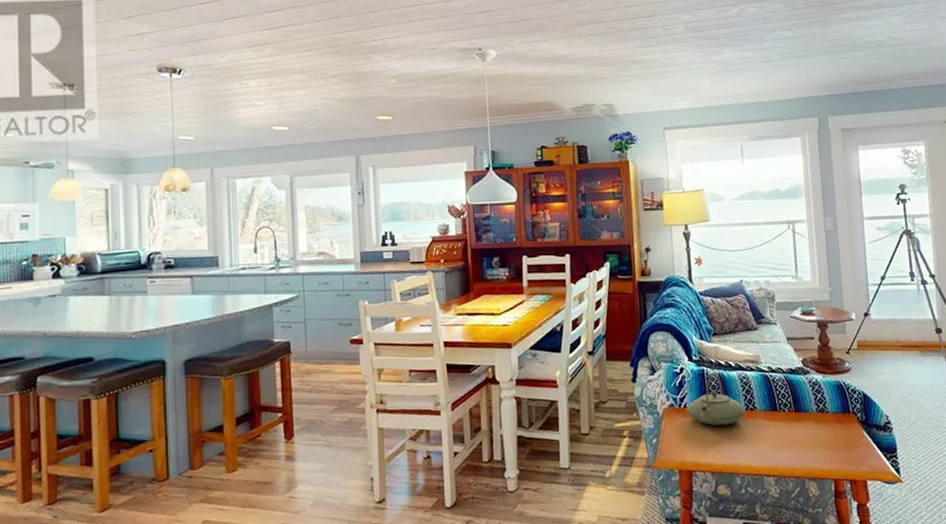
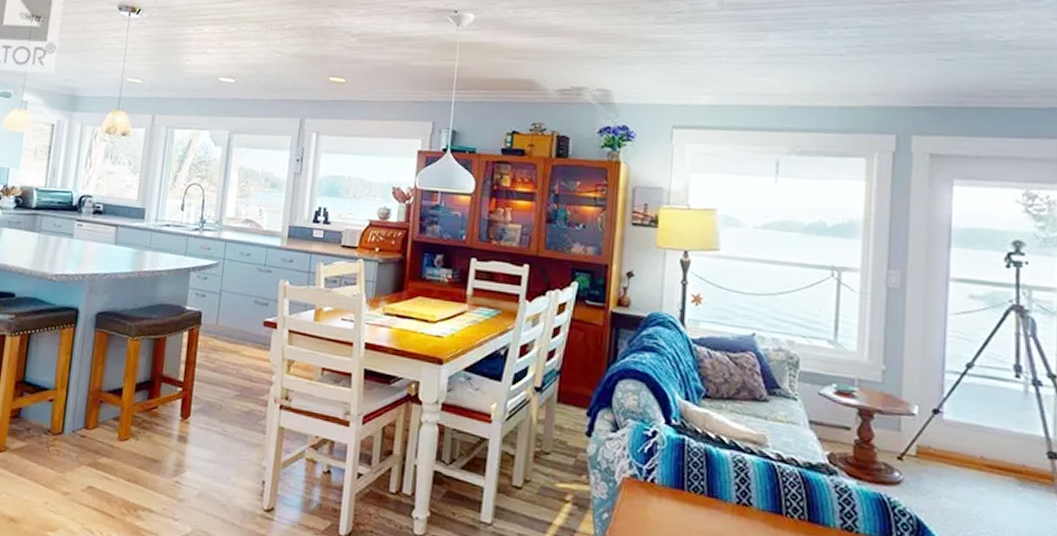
teapot: present [686,373,746,426] -> none [653,447,737,518]

